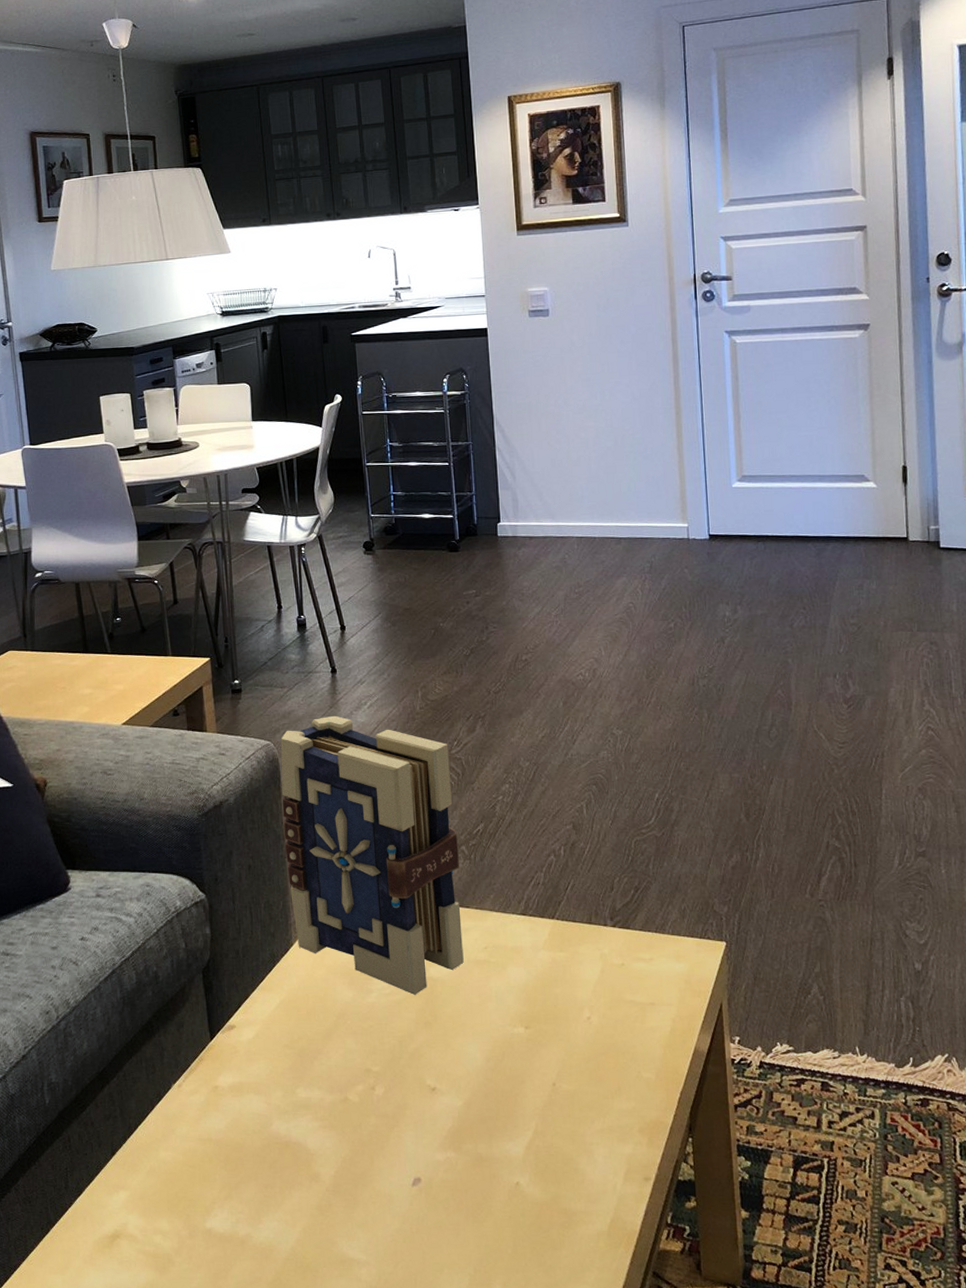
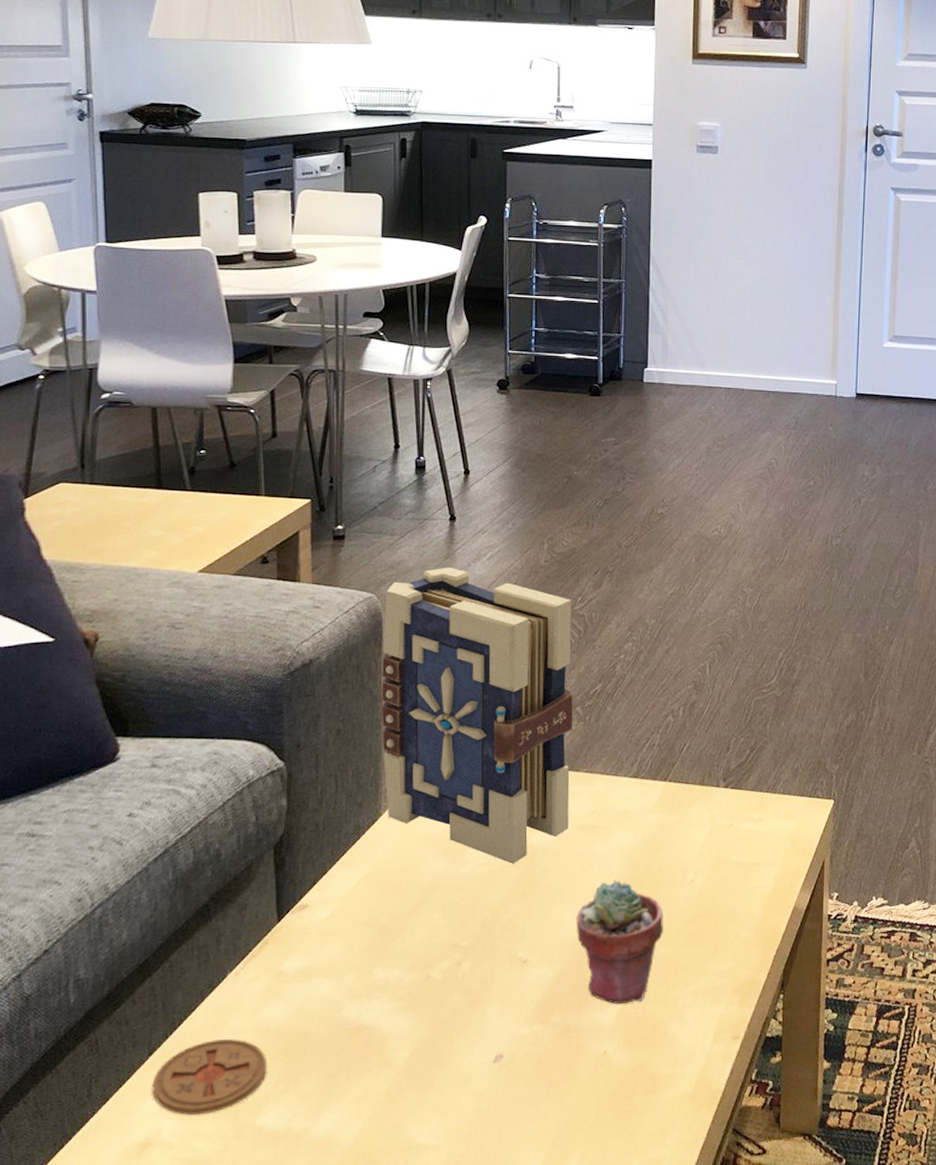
coaster: none [116,1145,212,1213] -> present [152,1039,267,1116]
potted succulent: none [478,1014,564,1137] -> present [576,880,664,1005]

